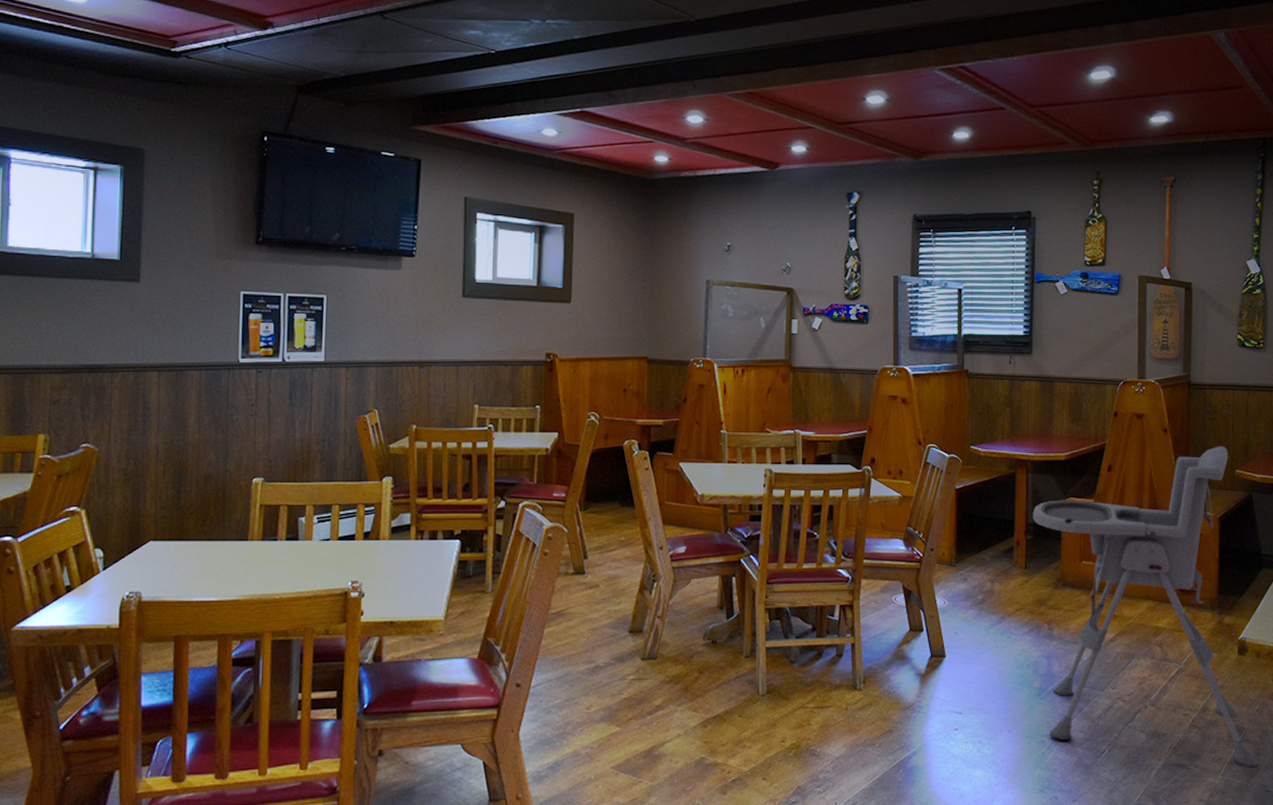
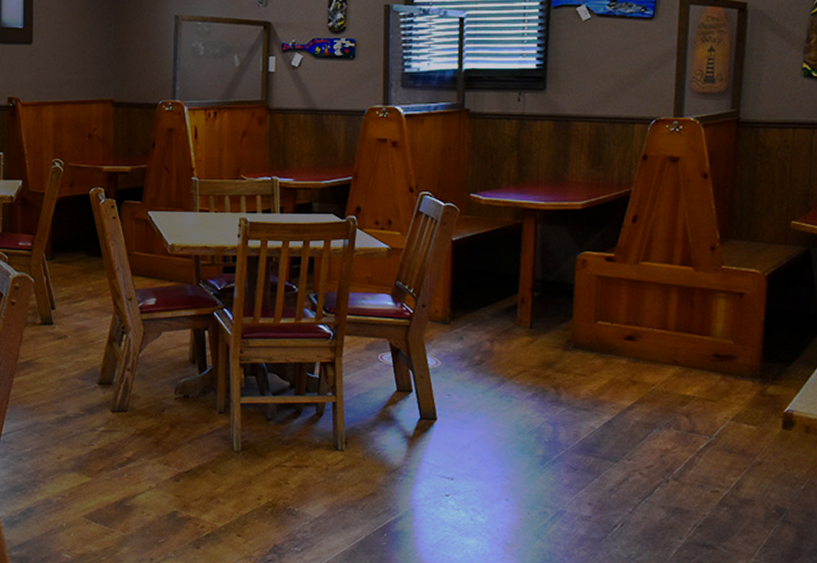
high chair: present [1032,446,1258,768] -> none [540,193,801,552]

